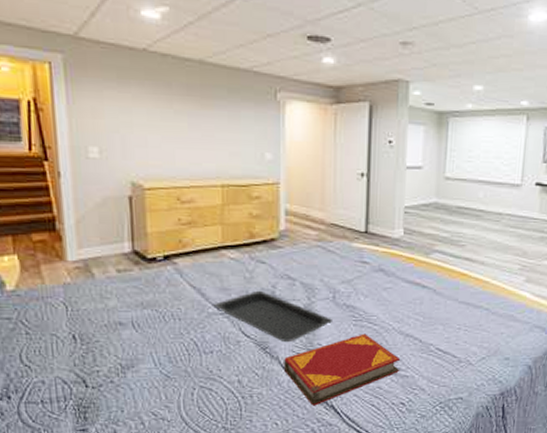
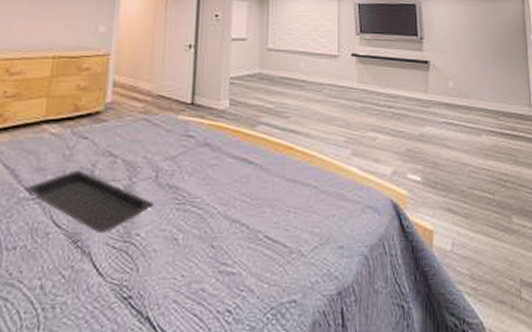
hardback book: present [284,333,401,406] -> none [95,220,227,319]

